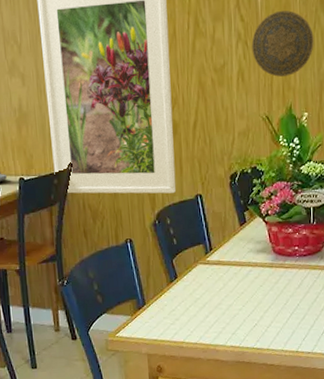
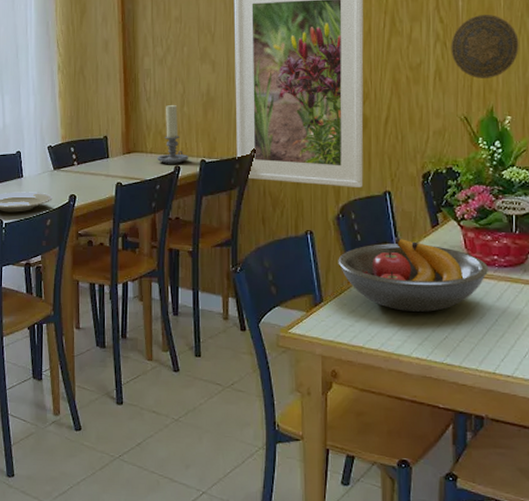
fruit bowl: none [157,238,291,306] -> present [338,237,489,312]

